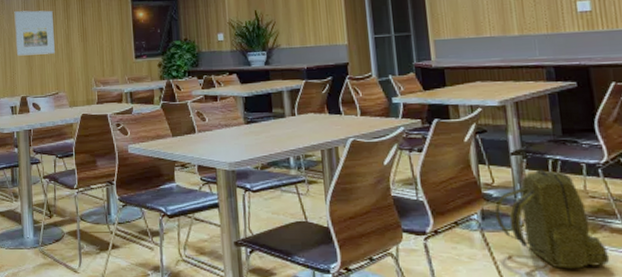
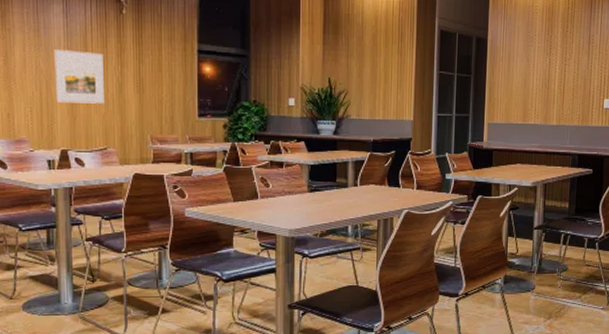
backpack: present [495,169,610,269] -> none [514,242,592,323]

